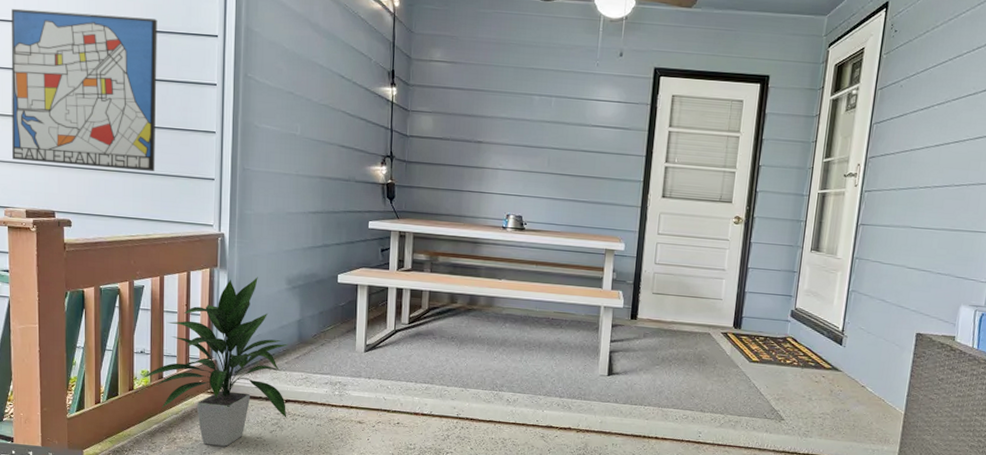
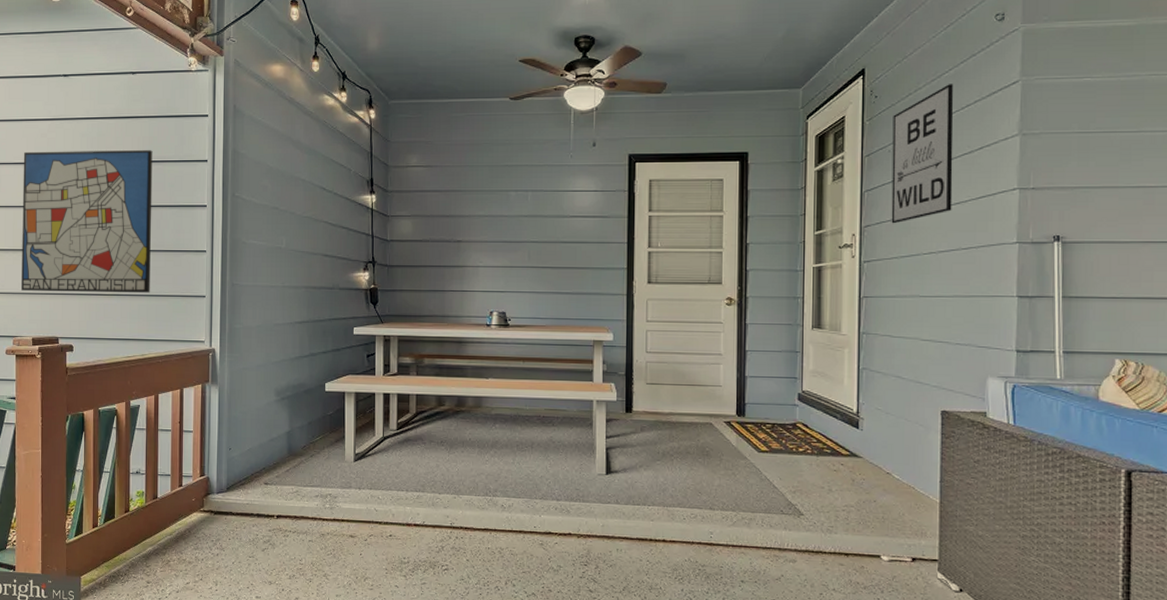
indoor plant: present [140,277,288,447] -> none [136,390,279,568]
wall art: none [894,25,968,157] -> present [891,84,954,224]

